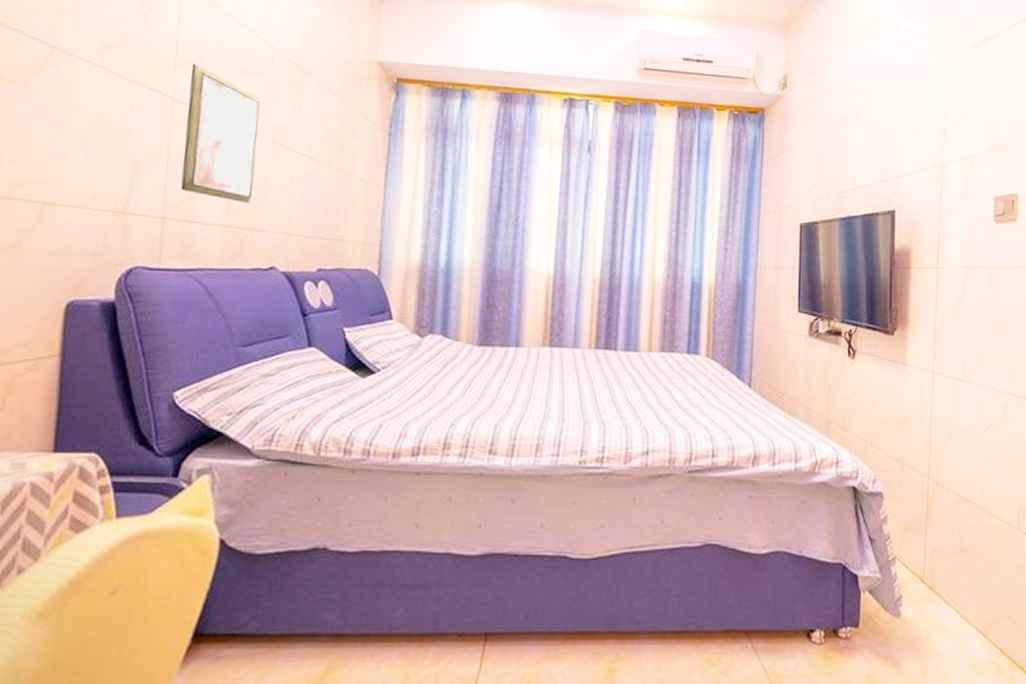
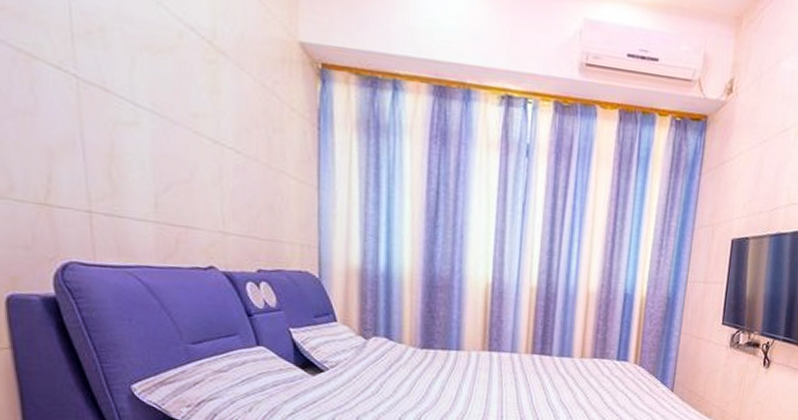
wall art: present [180,63,261,203] -> none [91,35,179,199]

